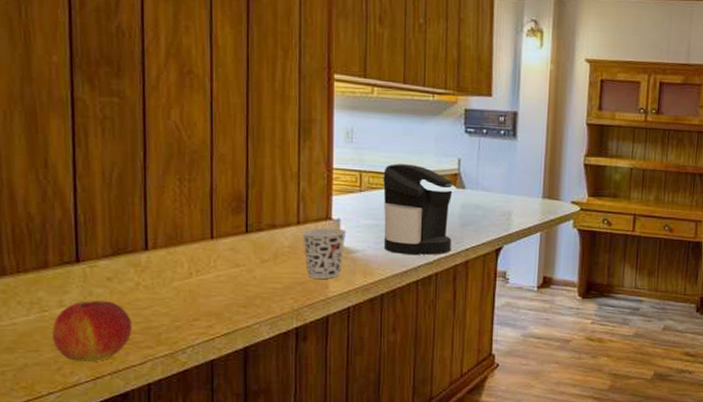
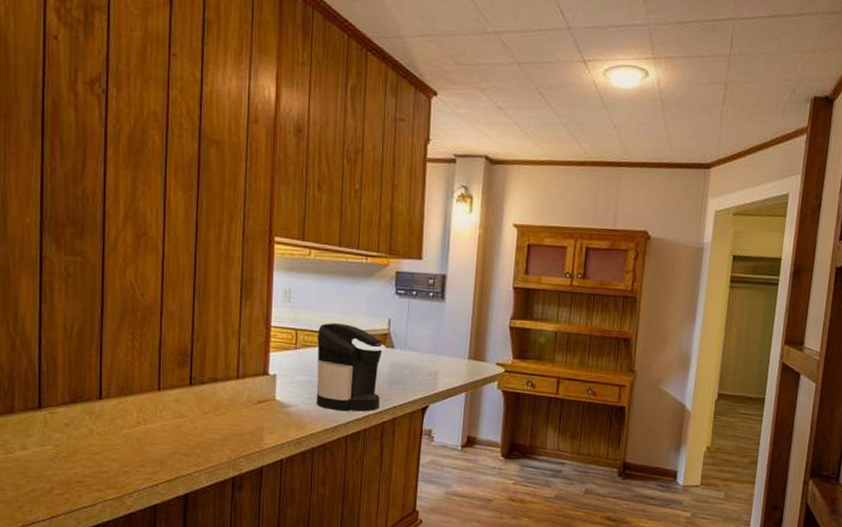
apple: present [52,301,132,363] -> none [15,445,85,502]
cup: present [301,227,347,280] -> none [240,382,282,432]

